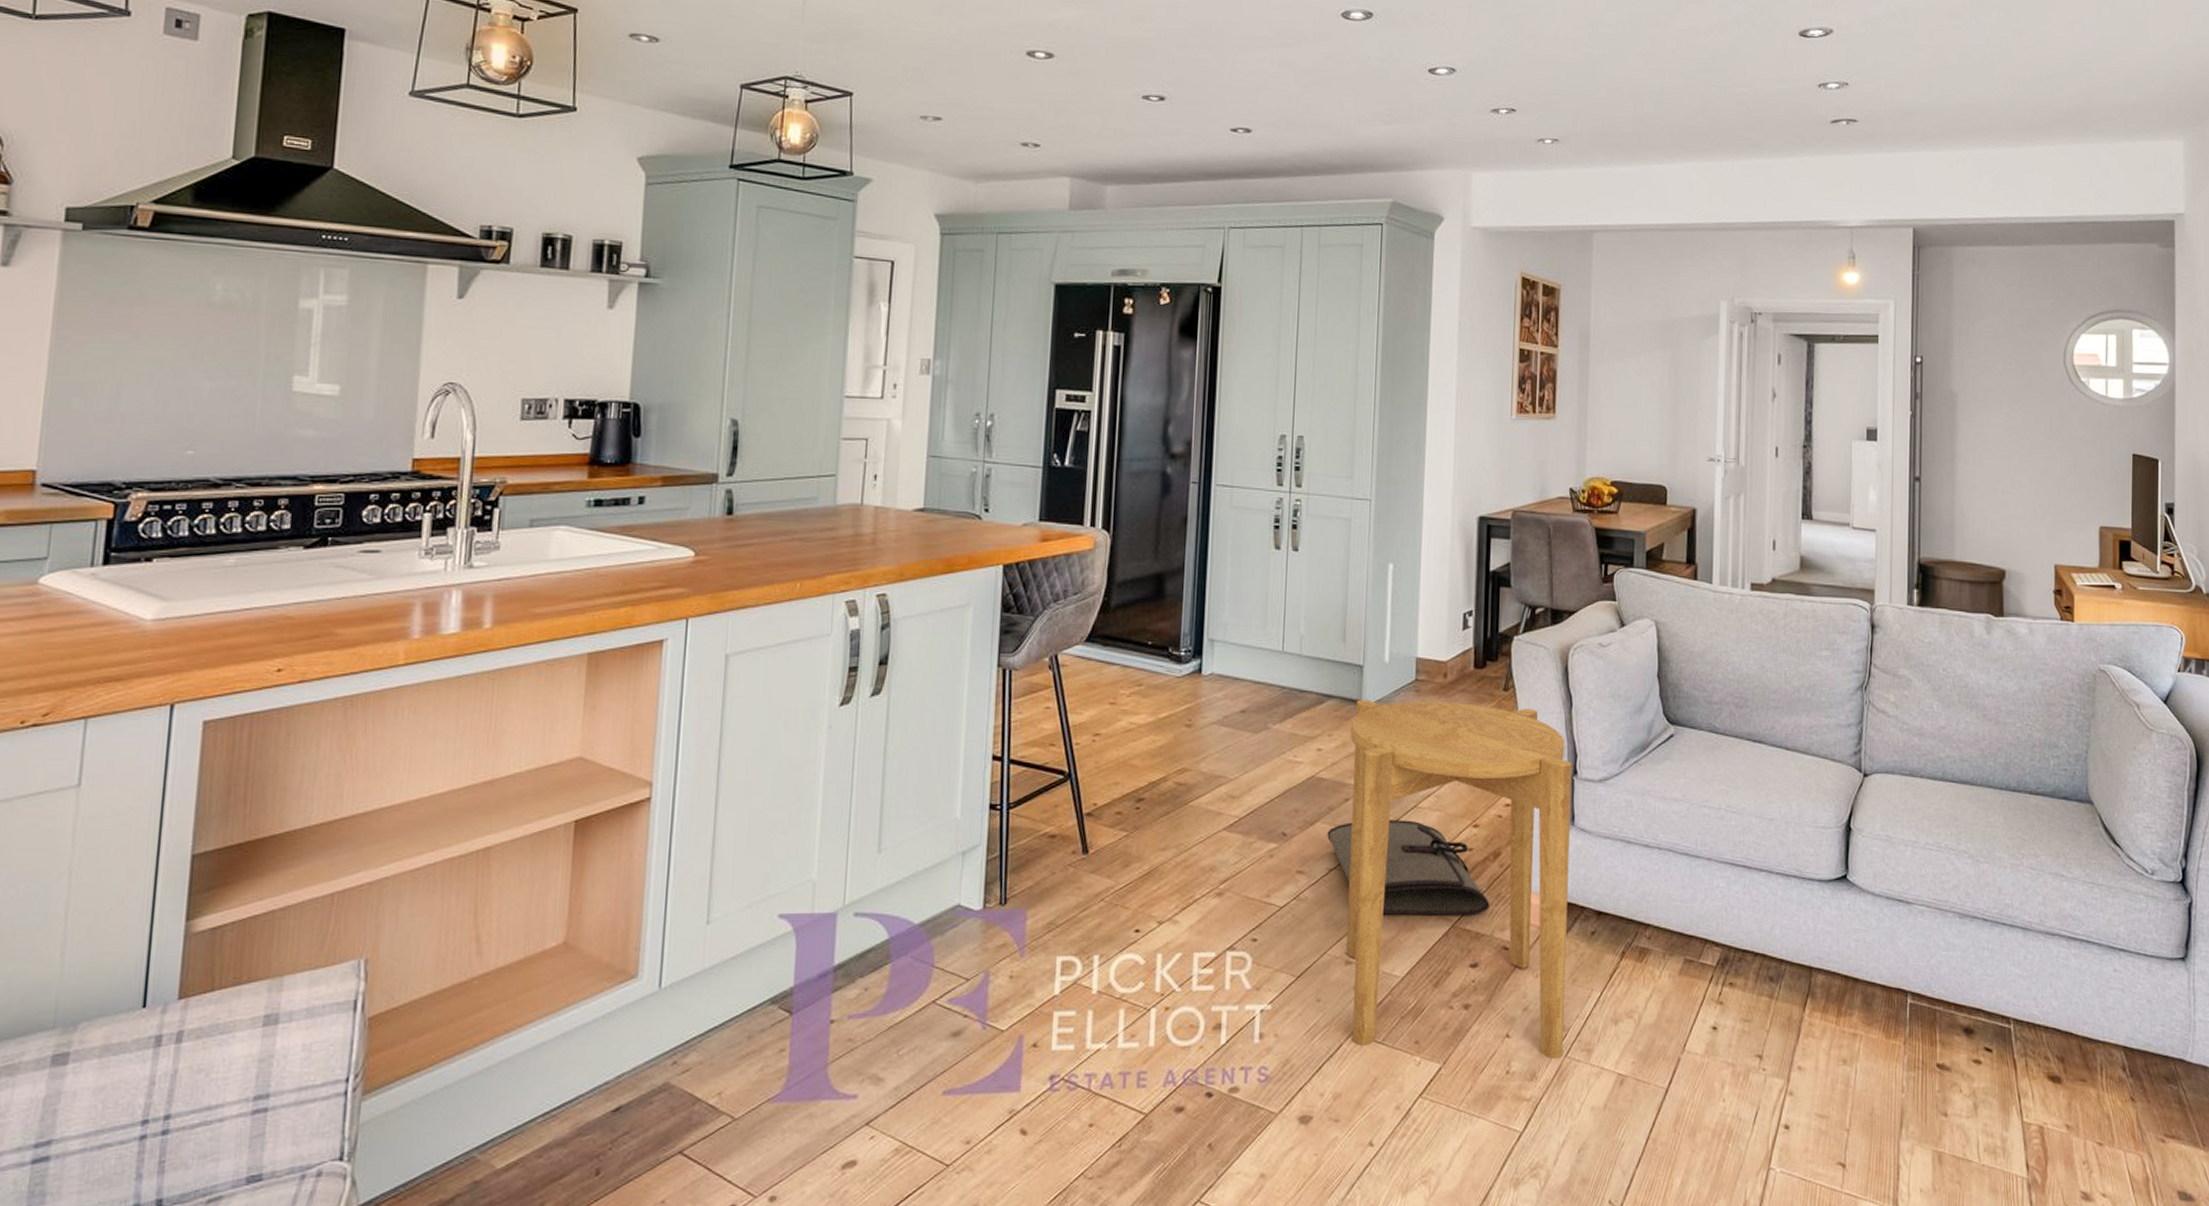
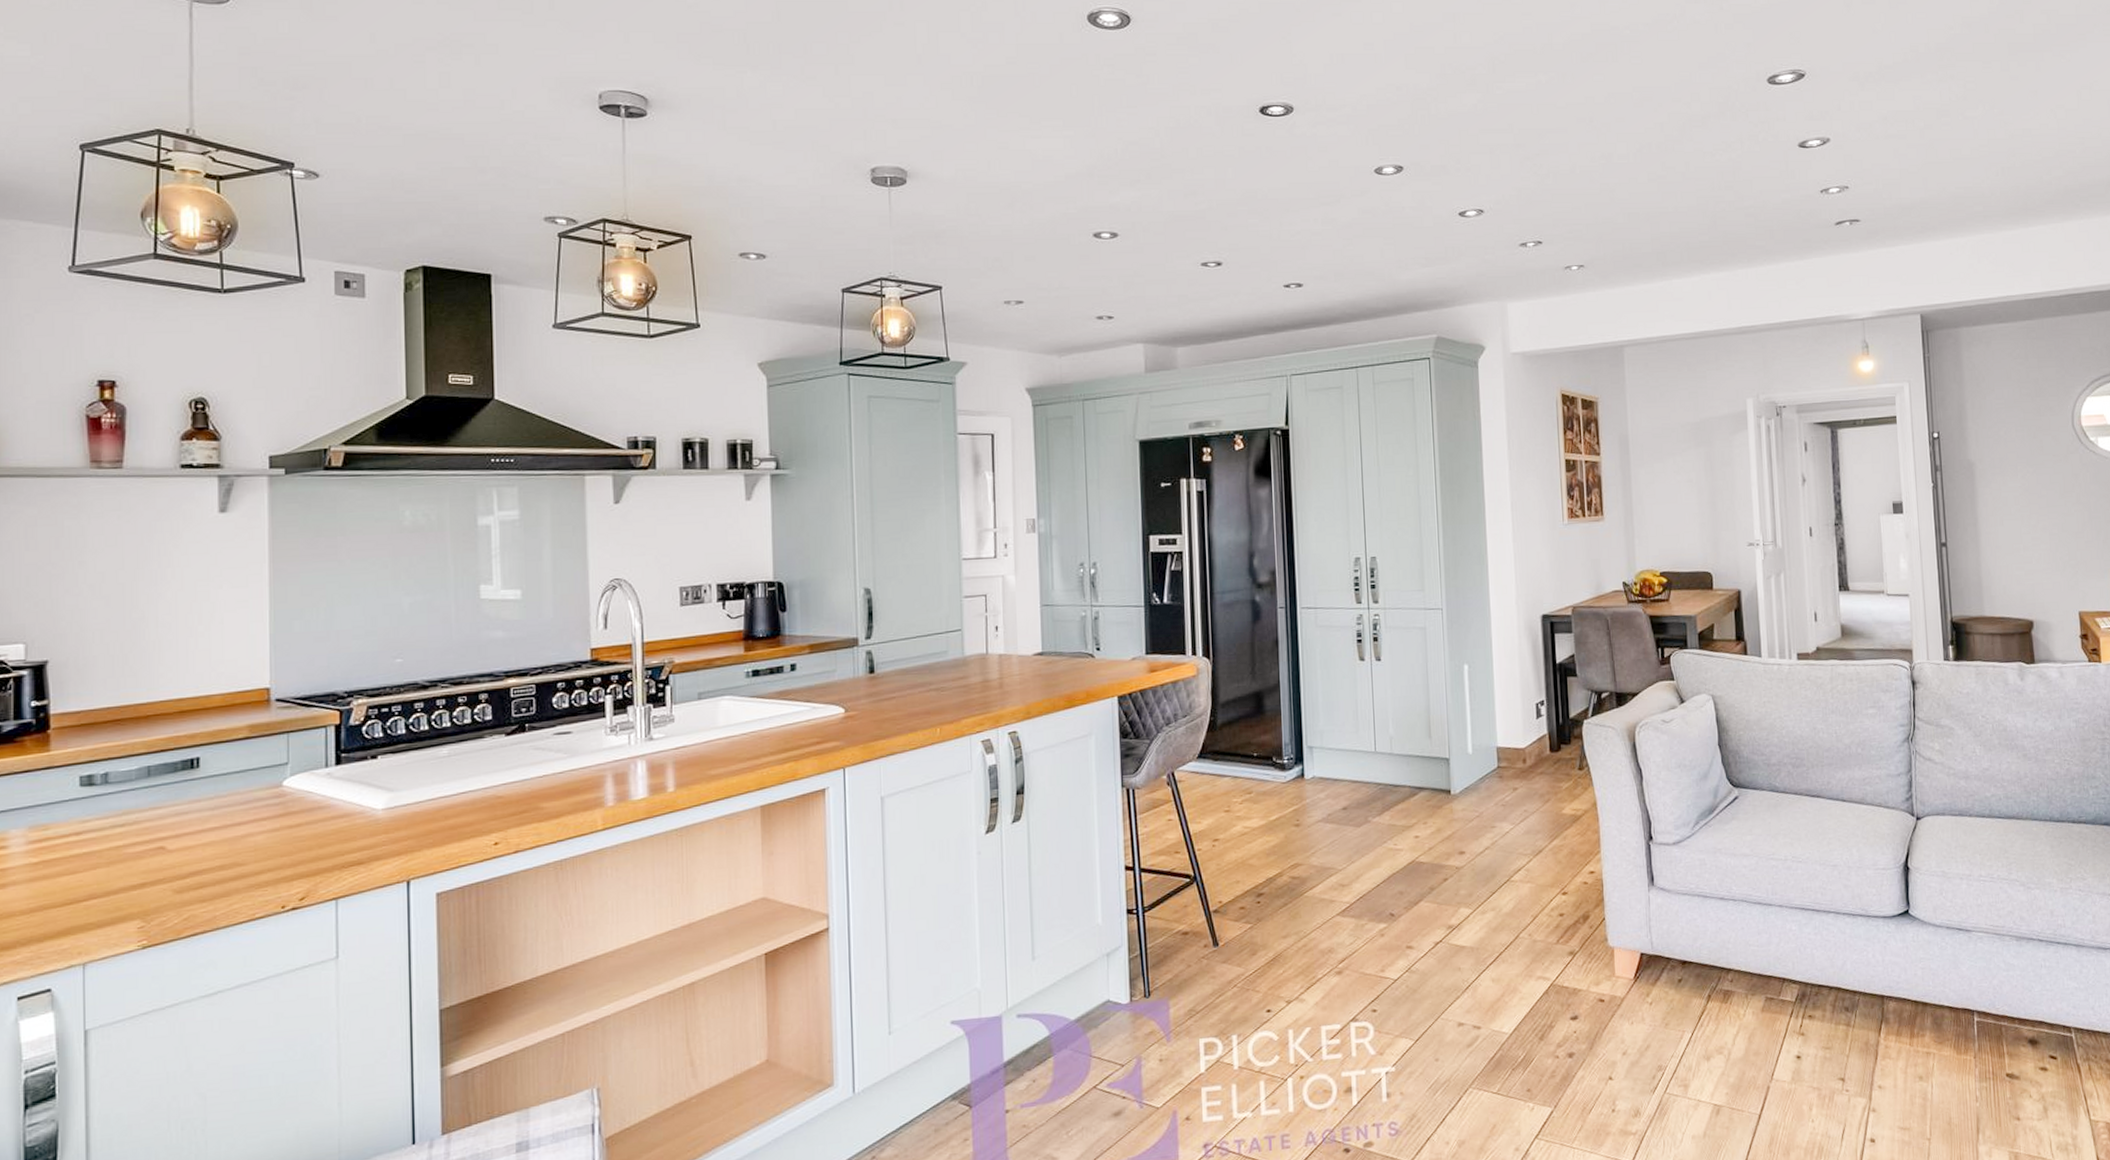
tool roll: present [1327,820,1490,916] -> none [1431,893,1584,979]
side table: present [1346,700,1572,1059] -> none [1442,784,1663,1098]

